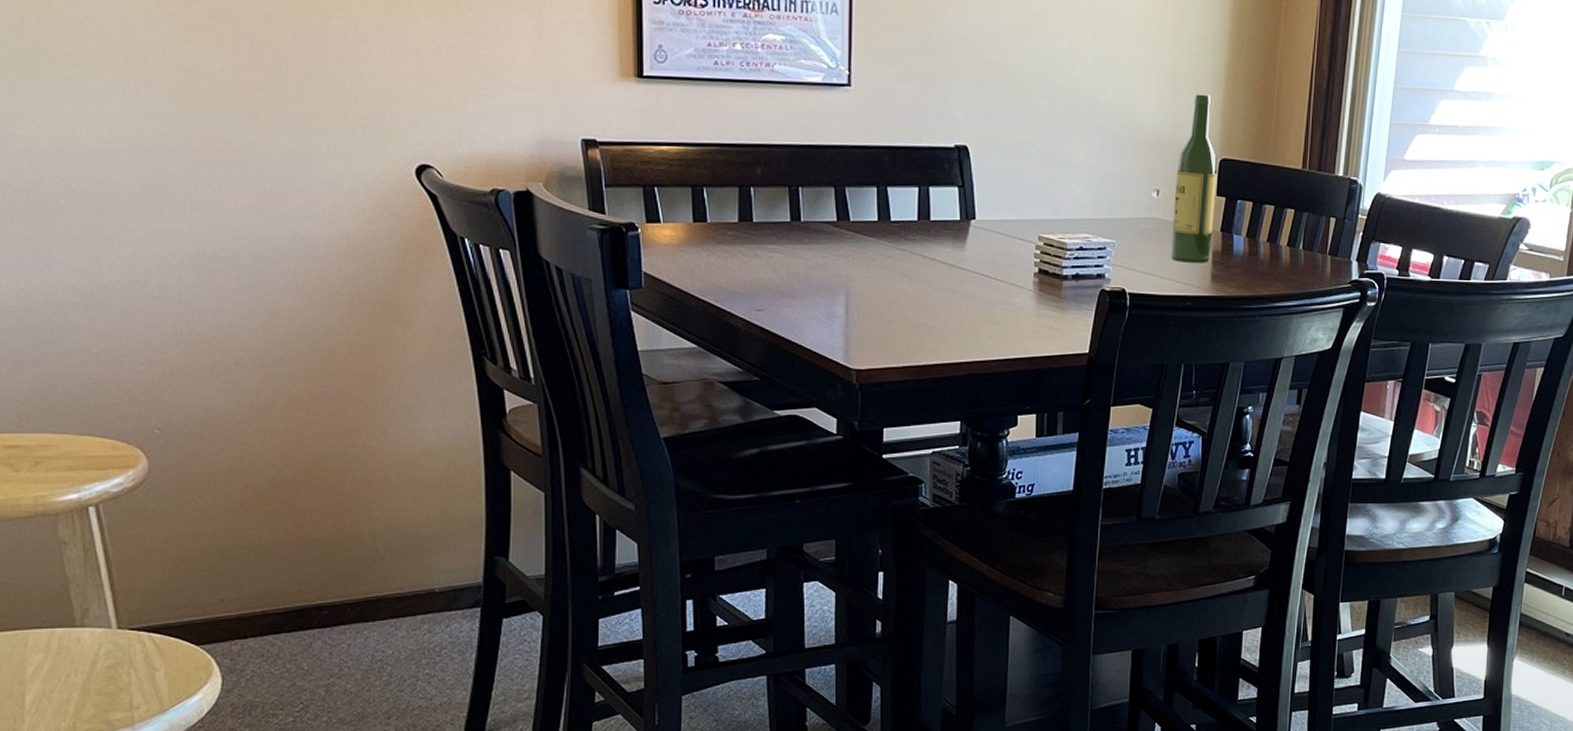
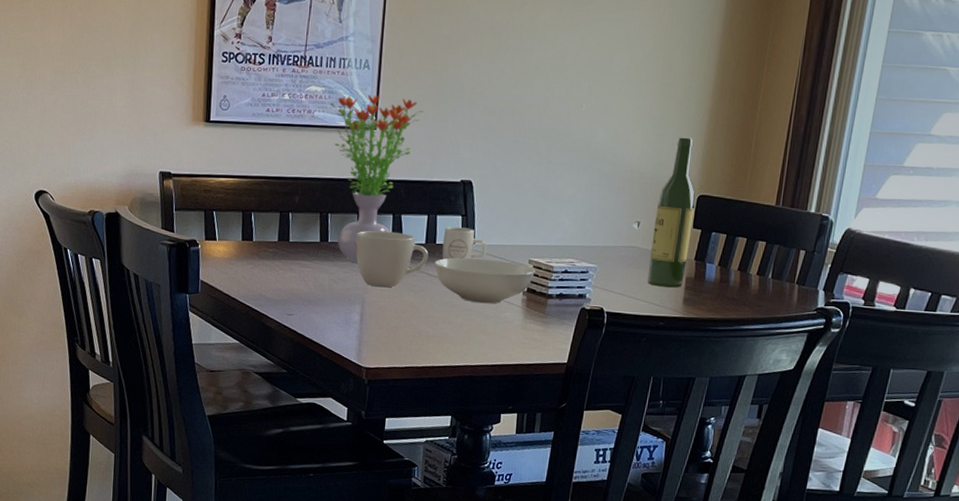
flower arrangement: none [792,44,907,246] -> present [330,94,424,263]
cup: none [834,206,922,274] -> present [355,230,429,288]
bowl: none [929,235,1047,289] -> present [434,257,535,304]
mug: none [938,200,990,239] -> present [442,227,488,260]

